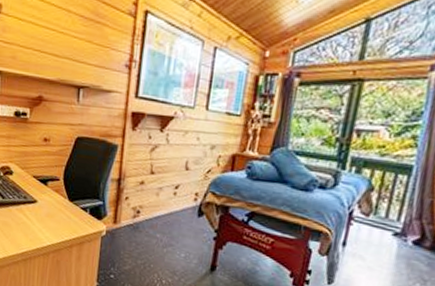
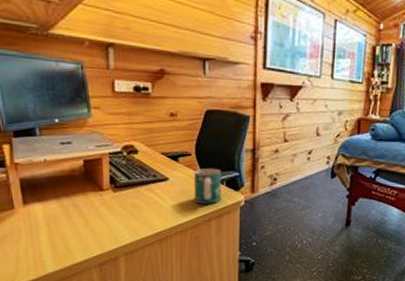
mug: none [59,194,86,231] -> present [193,168,221,204]

